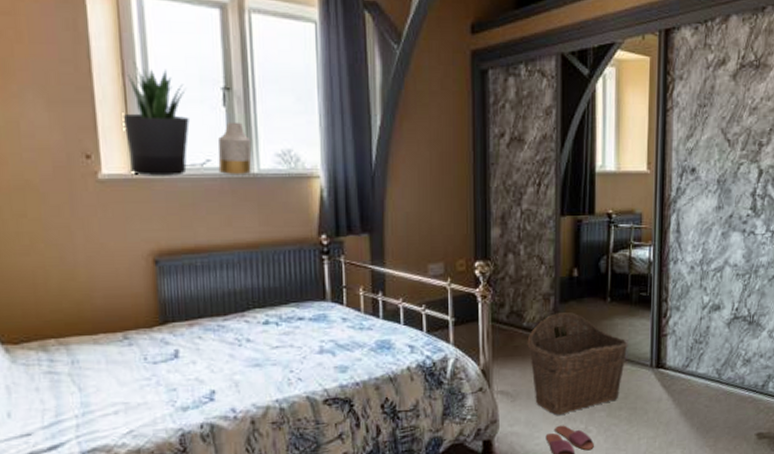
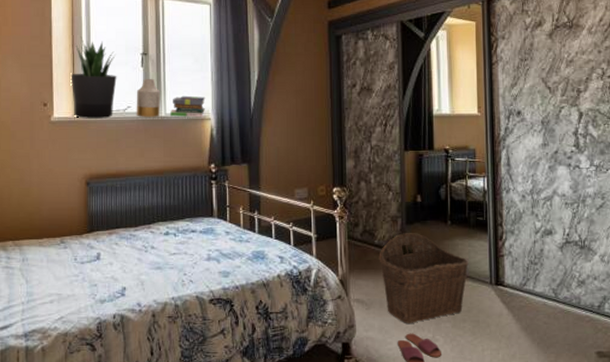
books: none [264,145,313,175] -> present [169,95,206,118]

